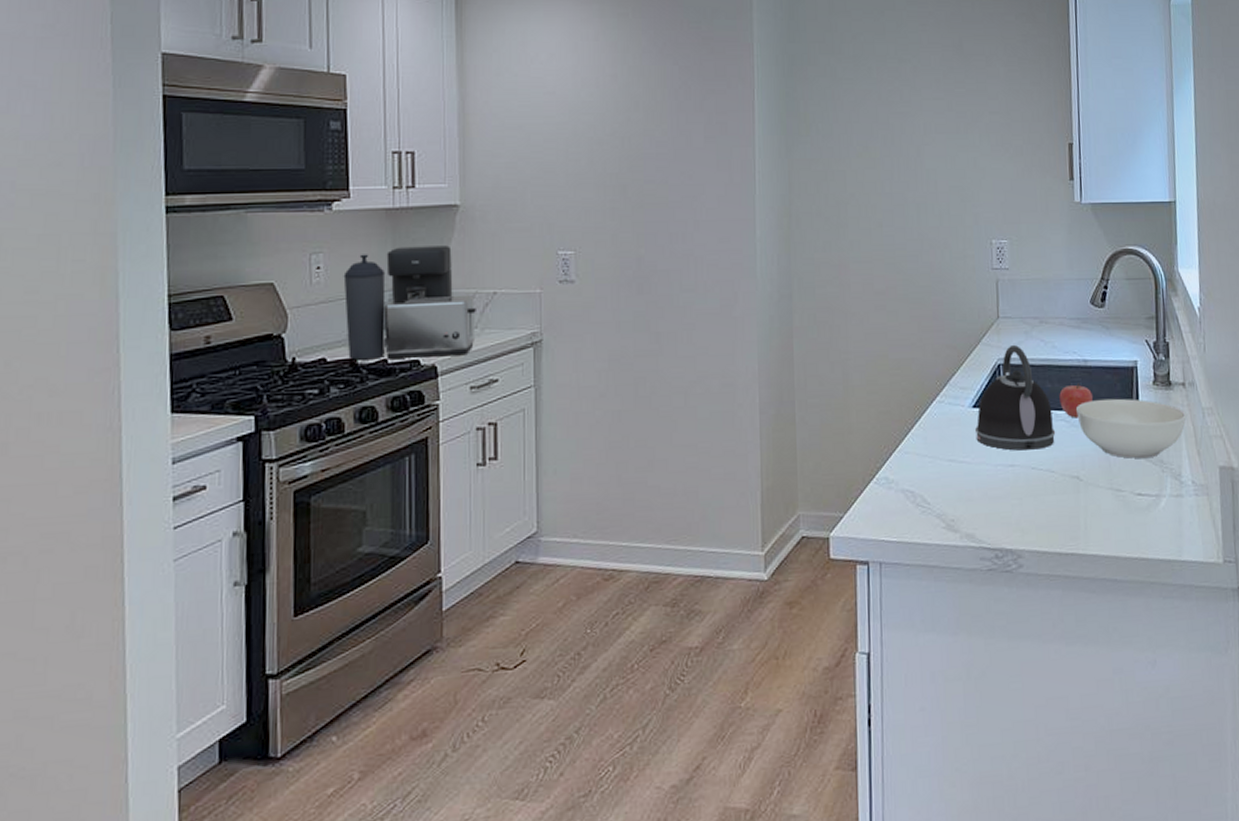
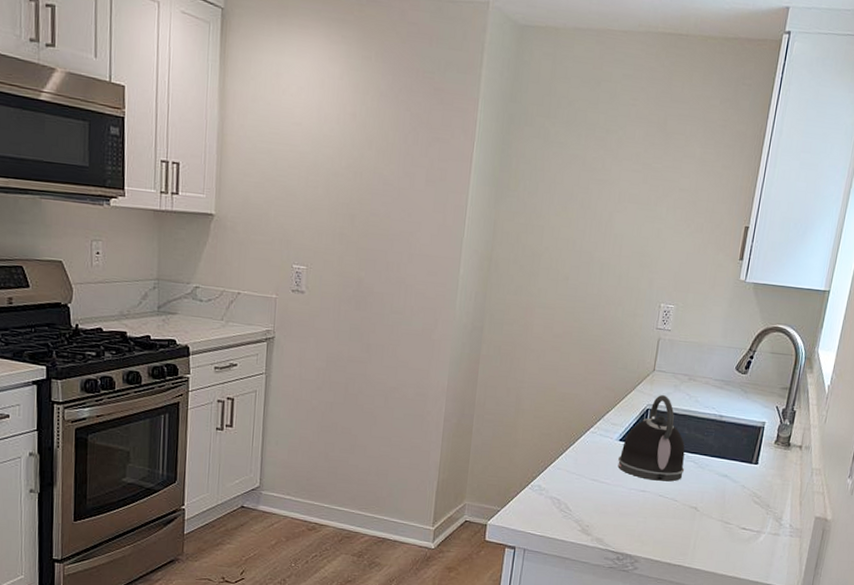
canister: present [343,254,386,360] -> none [117,246,152,335]
coffee maker: present [383,245,453,347] -> none [147,244,206,326]
toaster: present [383,294,476,360] -> none [148,287,223,341]
fruit: present [1059,382,1094,418] -> none [692,433,722,462]
bowl: present [1075,398,1187,459] -> none [704,449,798,502]

